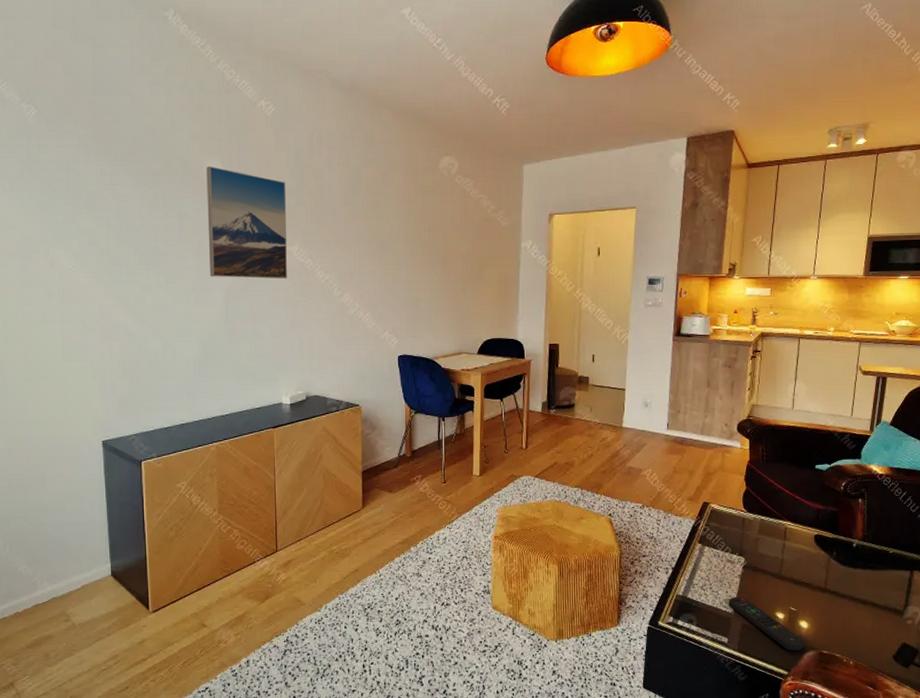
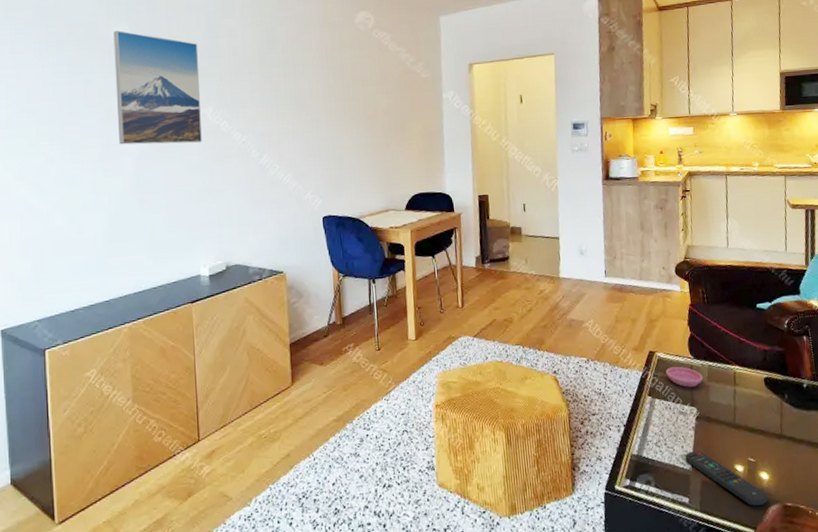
saucer: none [718,518,754,538] -> present [665,366,704,387]

